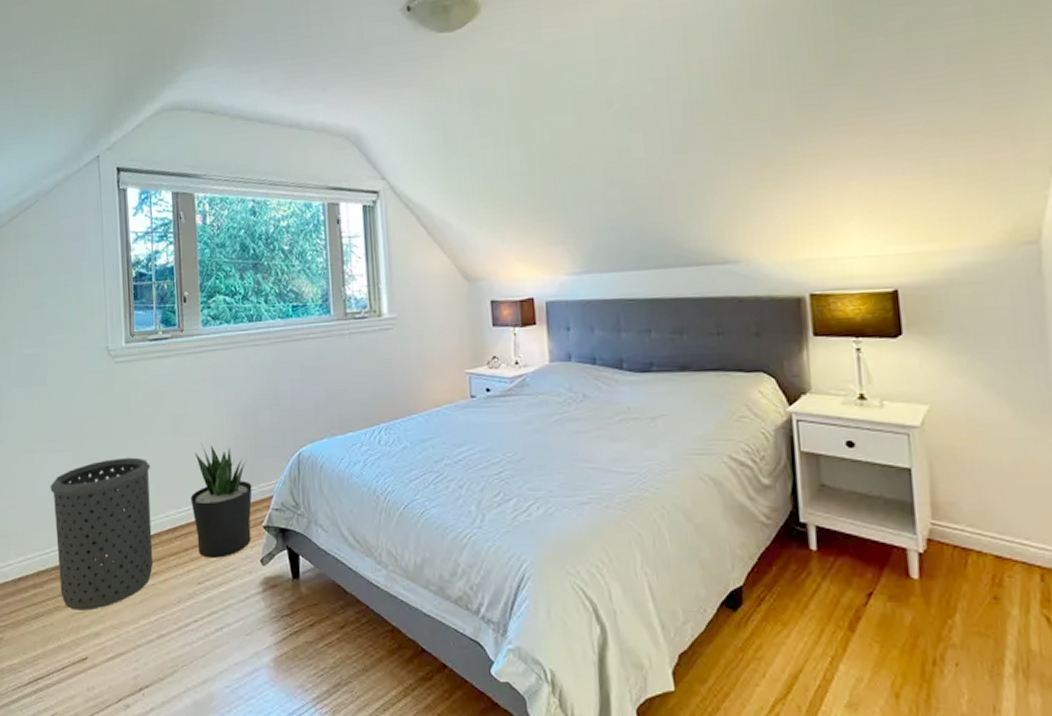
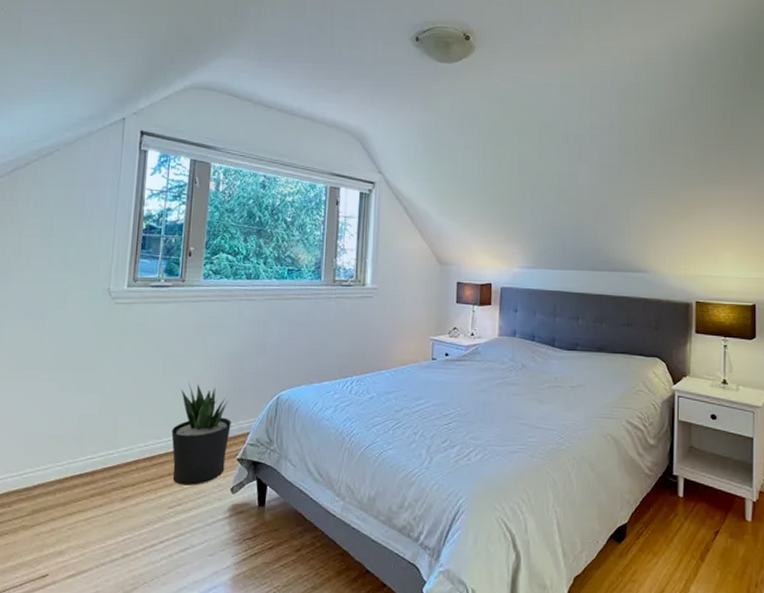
laundry basket: present [50,457,153,611] -> none [29,390,137,530]

